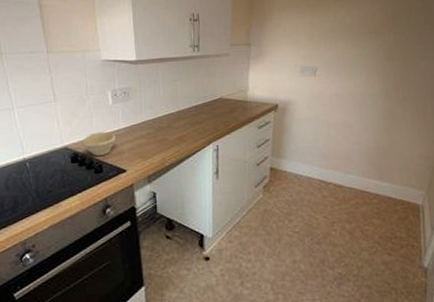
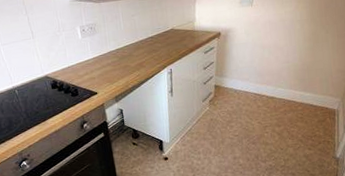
bowl: present [82,131,116,157] -> none [59,61,87,83]

